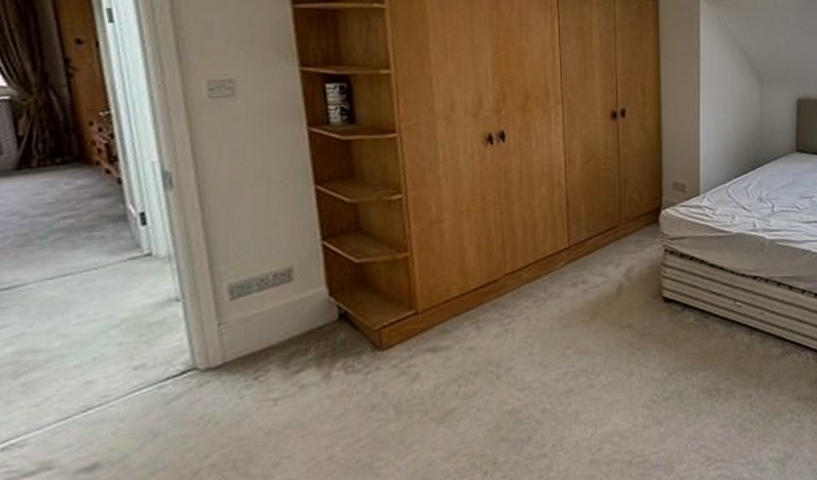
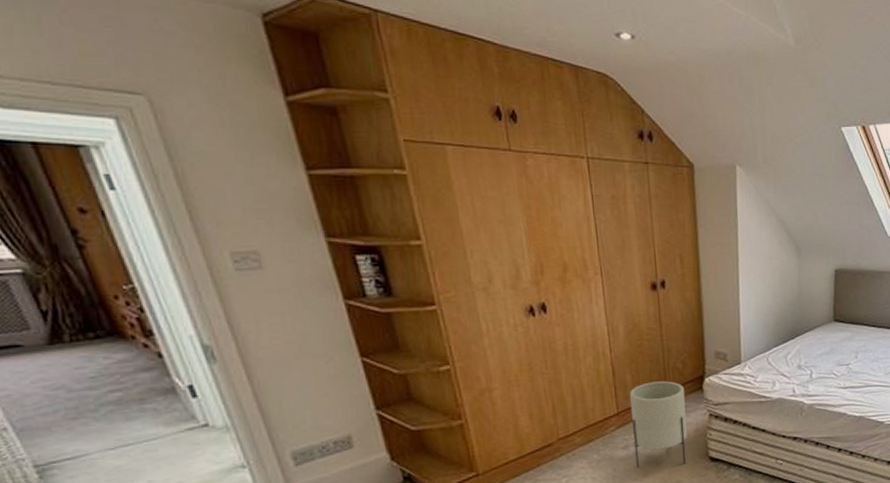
planter: none [582,213,640,309] -> present [629,381,687,469]

